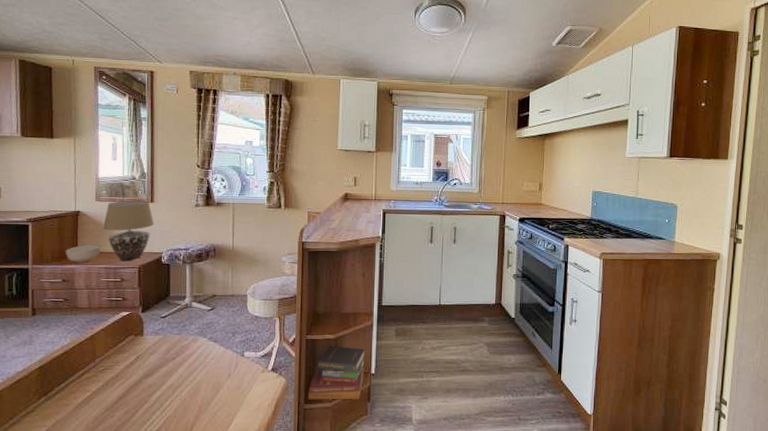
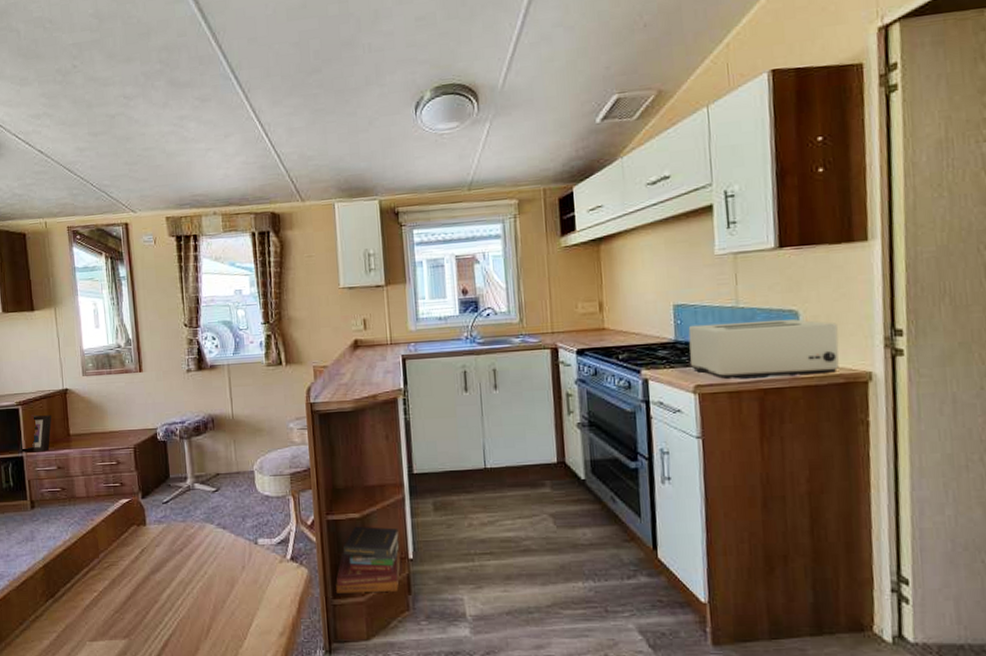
picture frame: none [25,233,62,266] -> present [19,415,52,453]
bowl: present [65,245,102,263] -> none [57,425,94,447]
table lamp: present [102,200,155,262] -> none [92,370,146,442]
toaster: none [600,208,701,252] -> present [688,319,839,380]

